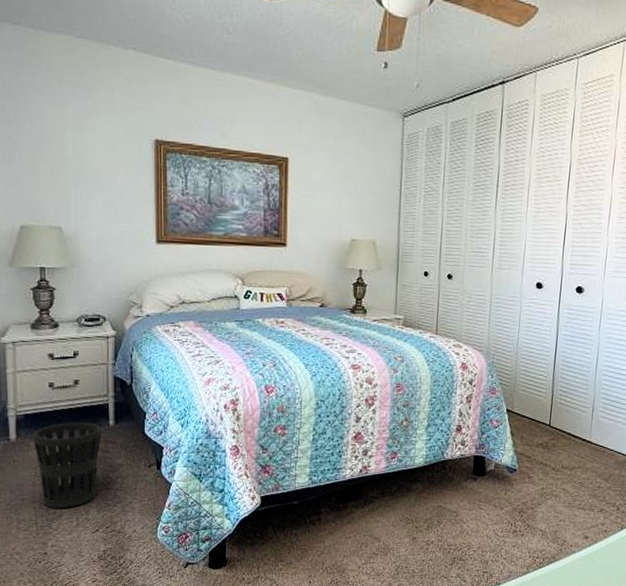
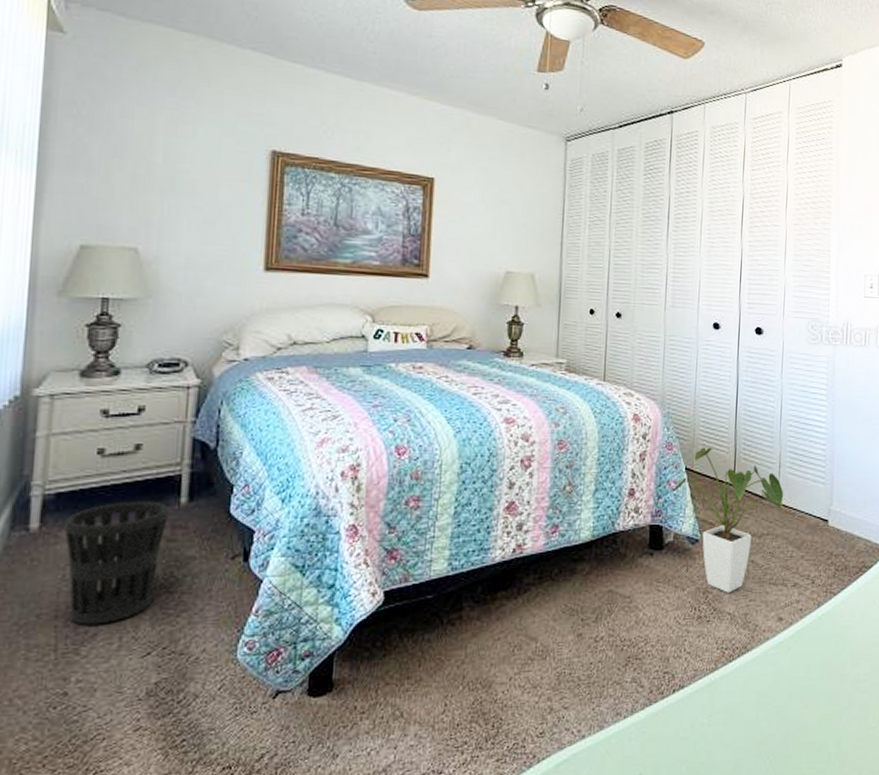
house plant: none [496,392,596,513] -> present [674,447,784,593]

